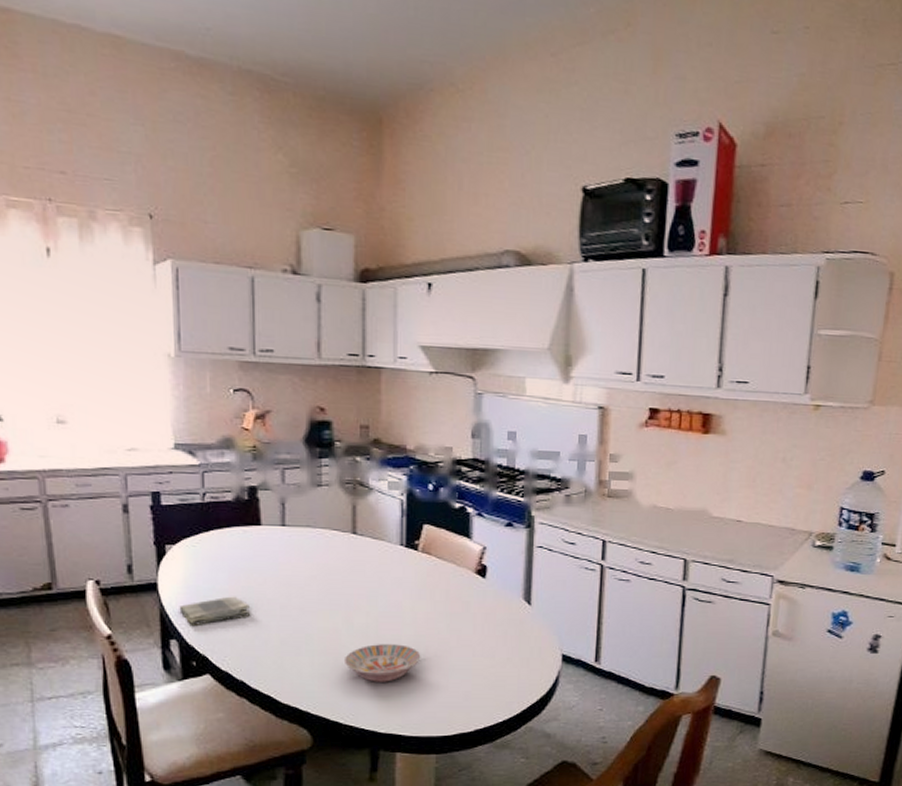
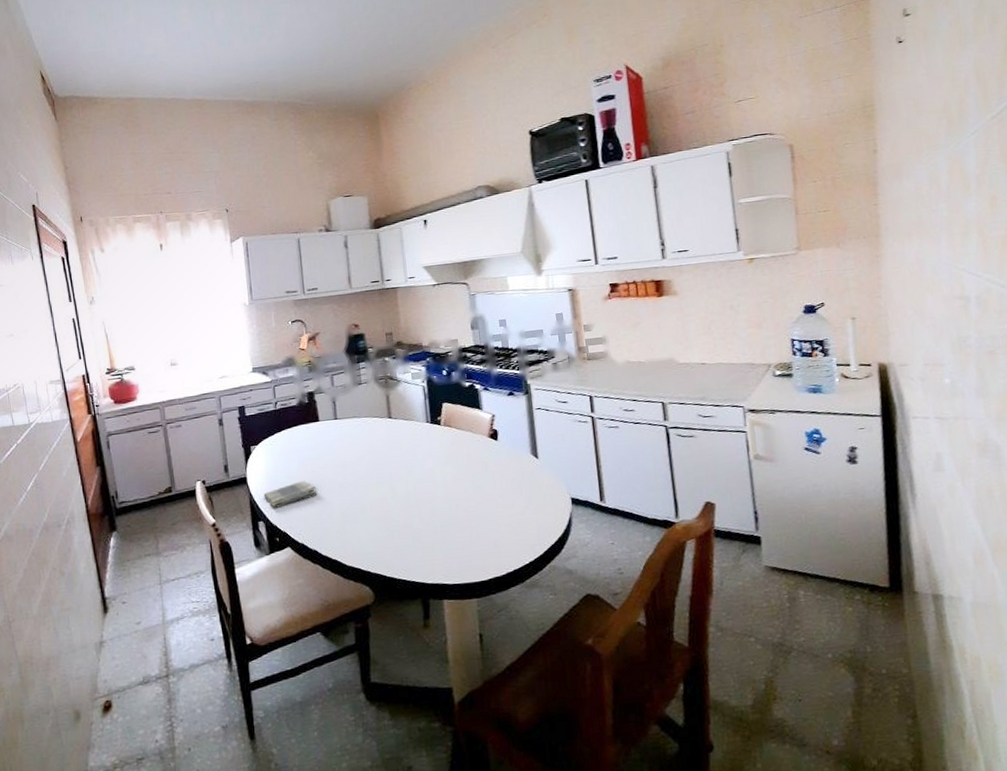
bowl: present [343,644,421,682] -> none [392,504,454,540]

